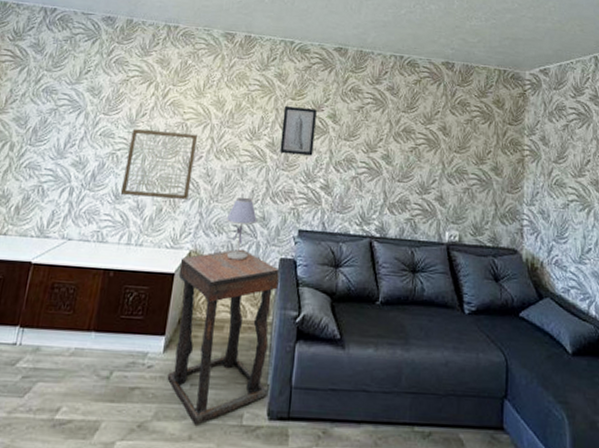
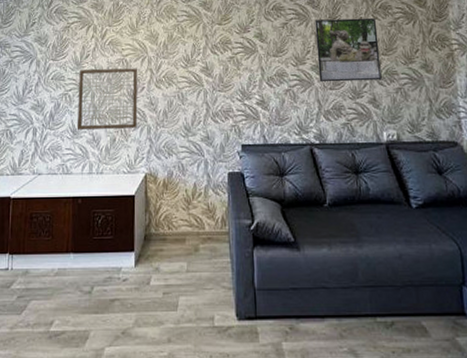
side table: present [167,249,280,425] -> none [138,167,233,329]
table lamp: present [226,197,258,261] -> none [174,120,203,178]
wall art: present [279,105,317,156] -> none [212,31,246,76]
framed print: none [388,108,454,178] -> present [315,17,382,83]

